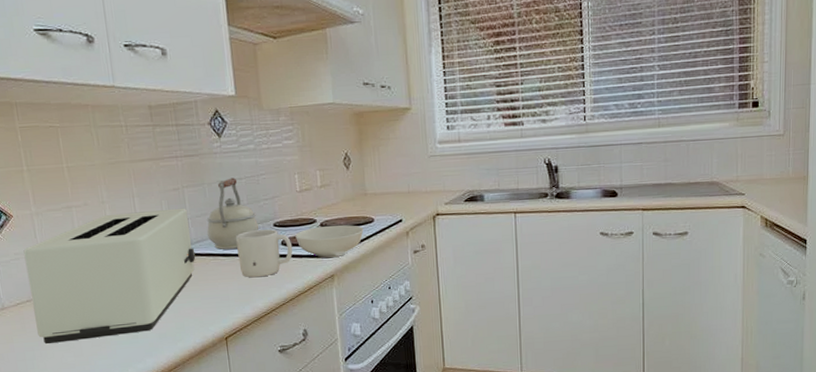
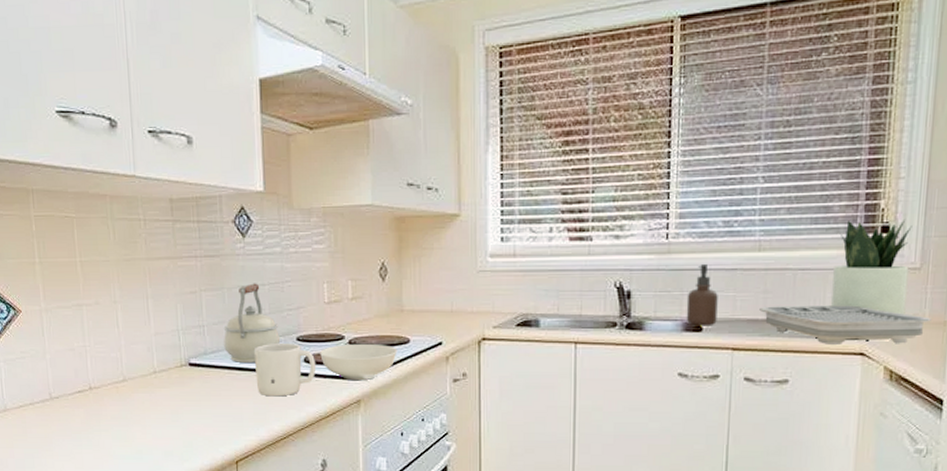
toaster: present [23,208,196,345] -> none [30,313,210,453]
soap dispenser: none [603,139,629,193] -> present [686,263,718,326]
dish rack: none [662,167,794,201] -> present [759,305,931,344]
planter: none [718,95,776,173] -> present [831,218,912,315]

